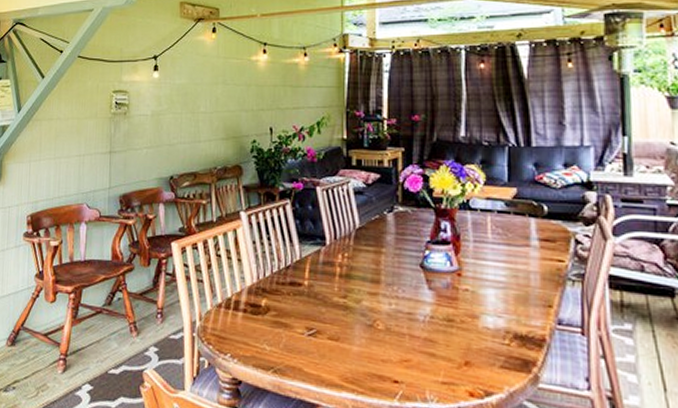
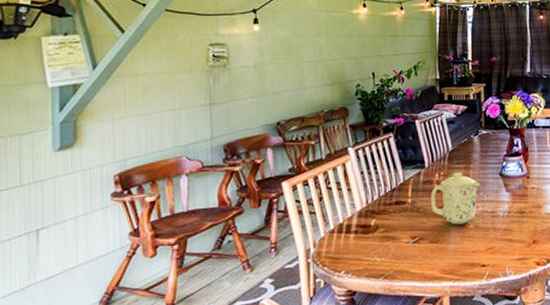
mug: none [332,257,394,323] -> present [431,173,480,225]

